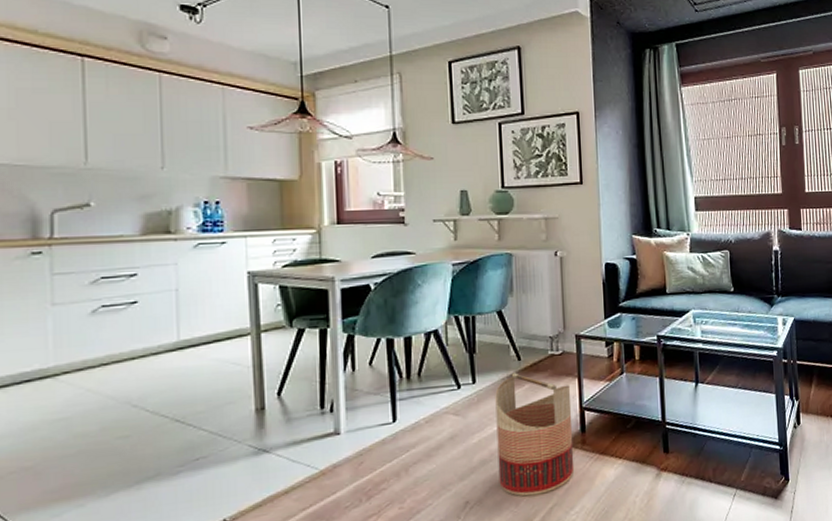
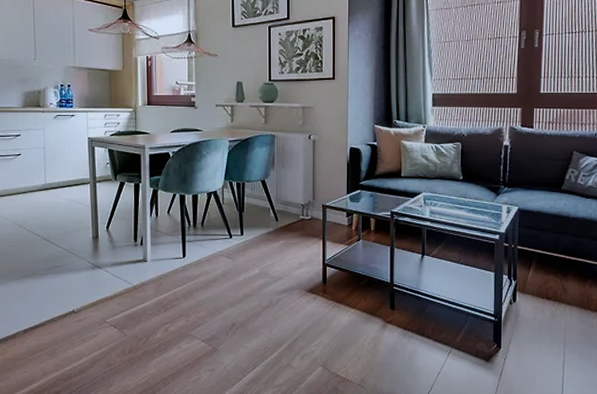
basket: present [495,373,575,497] -> none [257,230,316,327]

